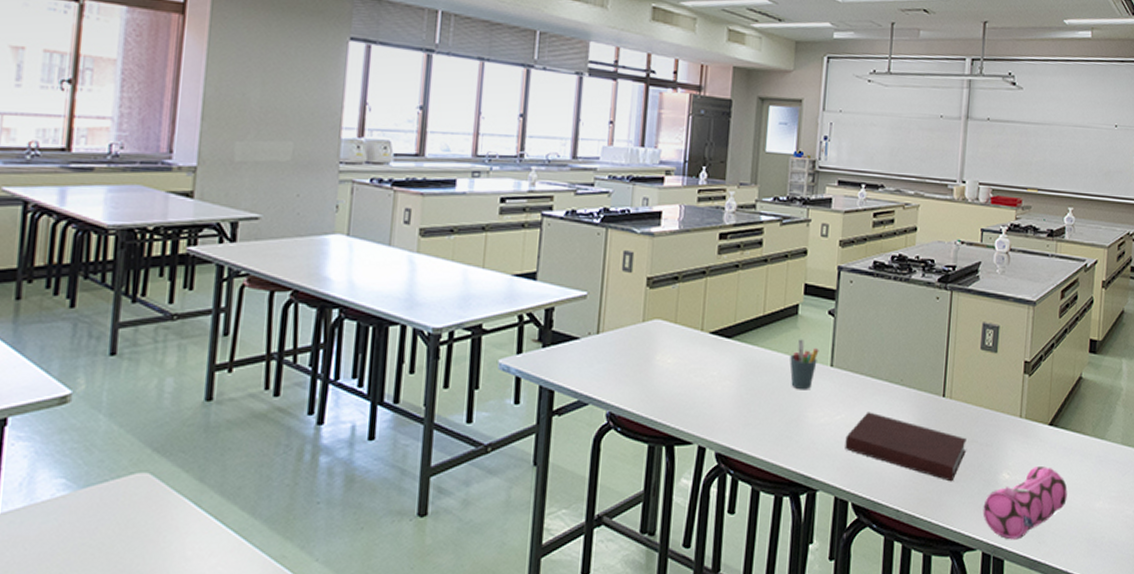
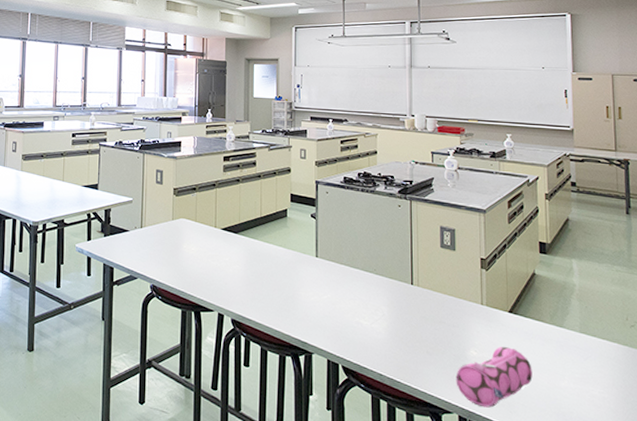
pen holder: present [789,339,819,390] -> none [283,235,306,275]
notebook: present [845,412,967,482] -> none [332,294,436,355]

